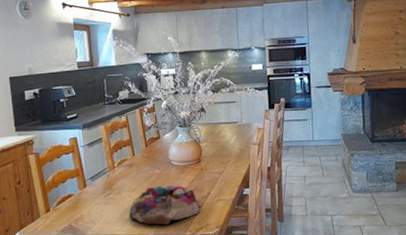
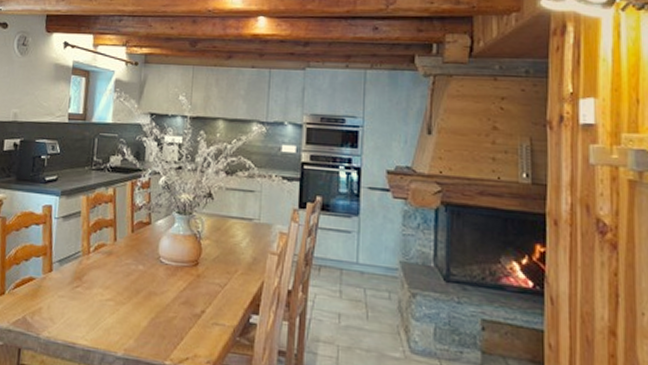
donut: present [129,184,201,225] -> none [96,287,190,344]

